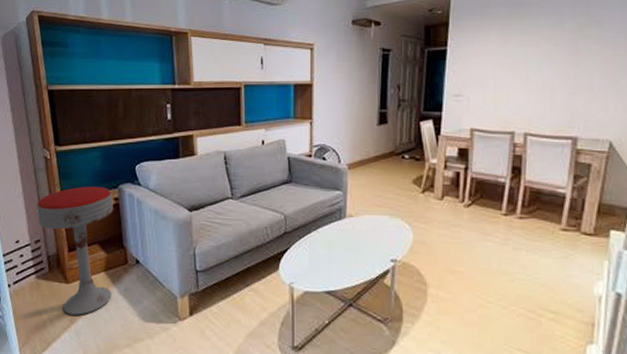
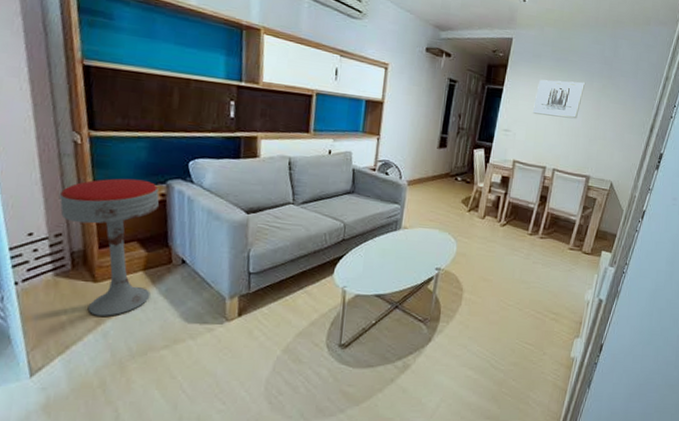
wall art: none [488,25,553,73] -> present [533,79,585,119]

